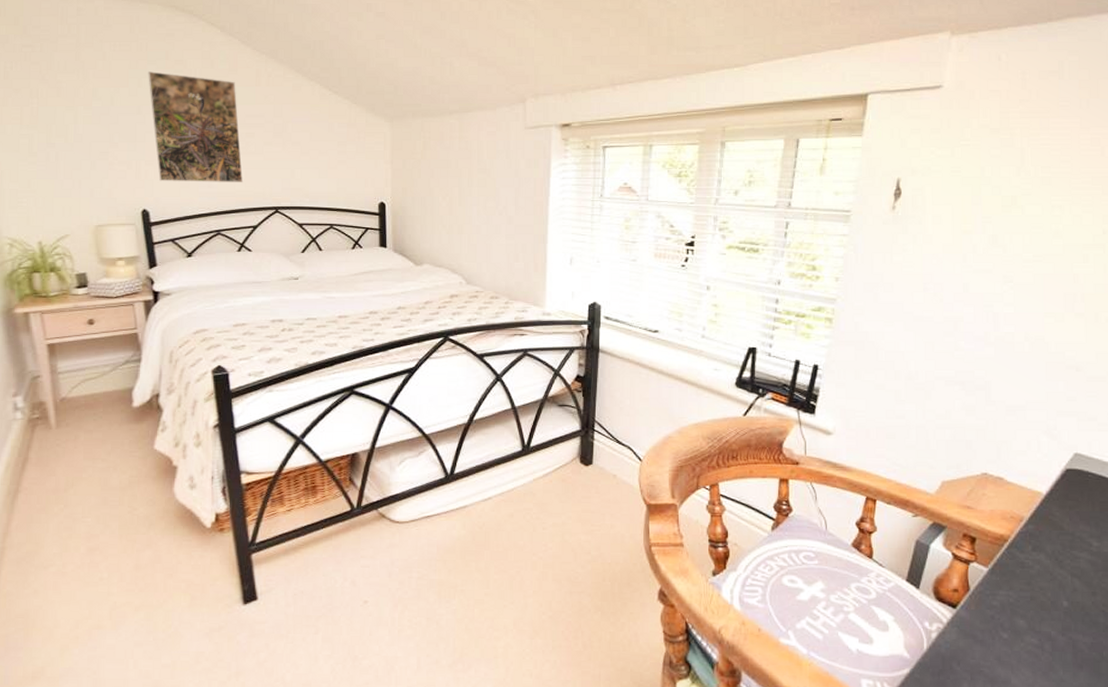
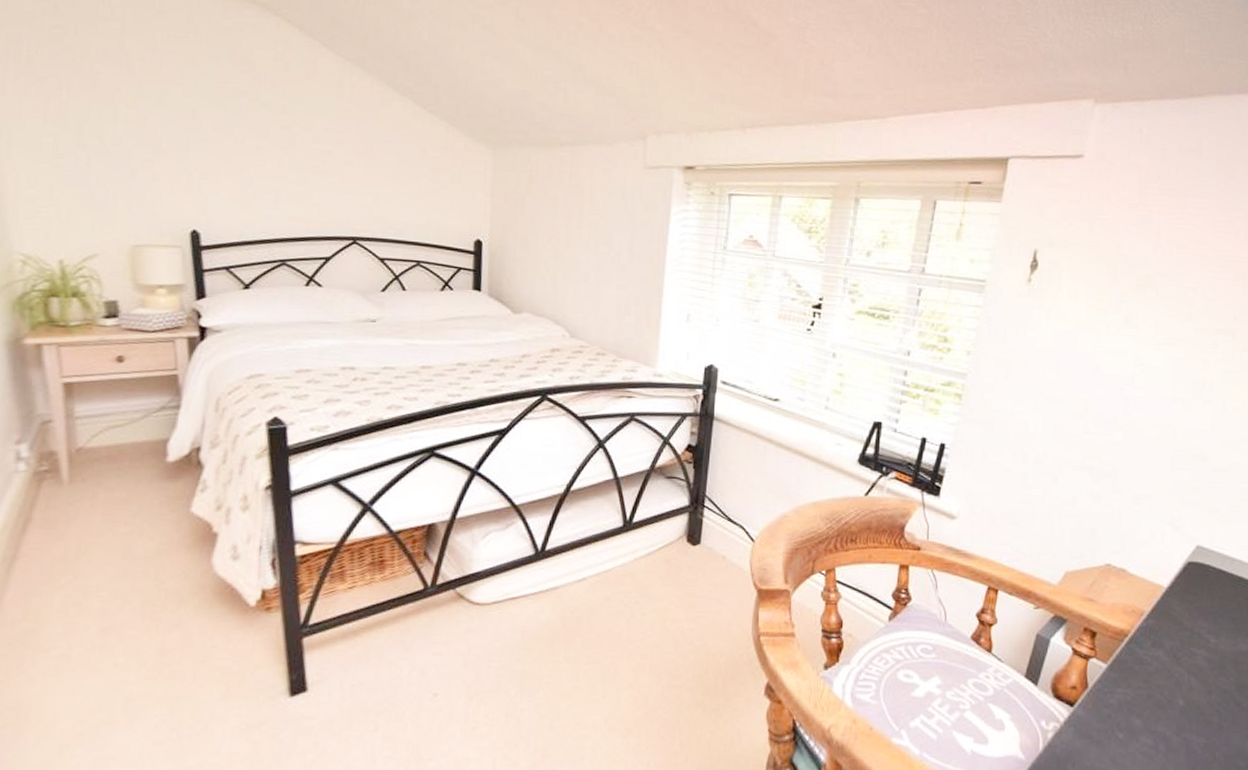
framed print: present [148,71,243,182] -> none [207,70,316,206]

